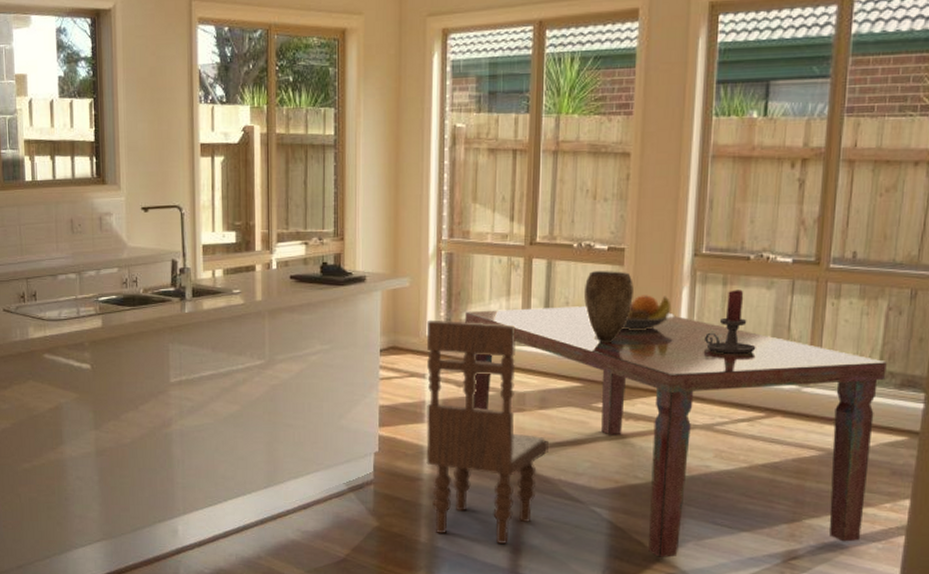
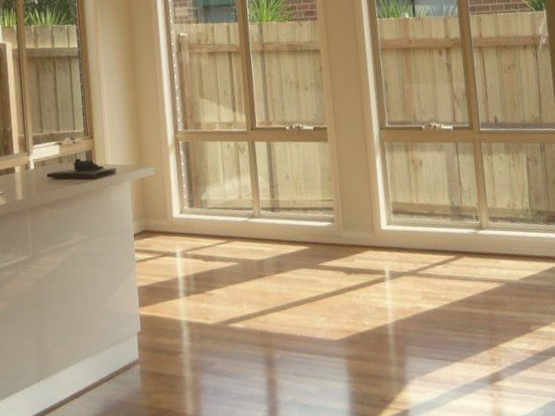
dining chair: present [426,319,549,545] -> none [172,200,289,405]
dining table: present [465,306,887,558] -> none [204,179,544,396]
vase: present [583,271,634,342] -> none [299,147,340,209]
fruit bowl: present [622,295,676,330] -> none [334,164,374,196]
candle holder: present [705,290,756,355] -> none [399,154,439,209]

